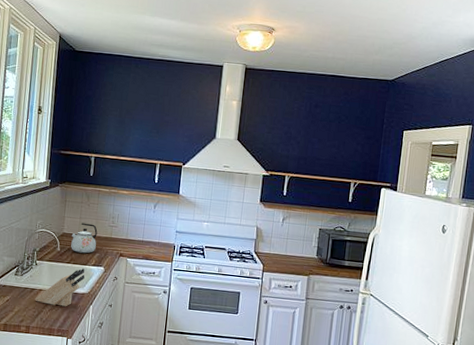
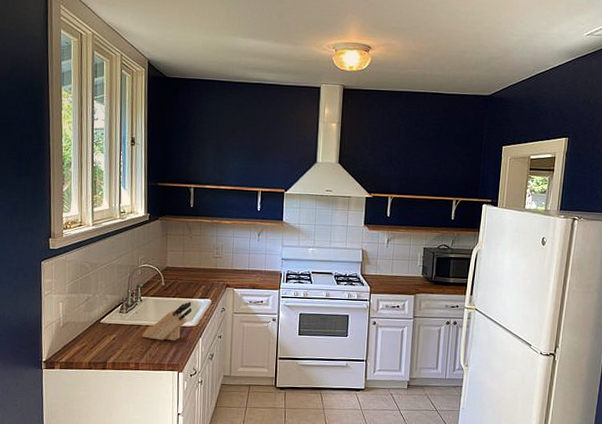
kettle: present [71,223,98,254] -> none [175,255,202,287]

